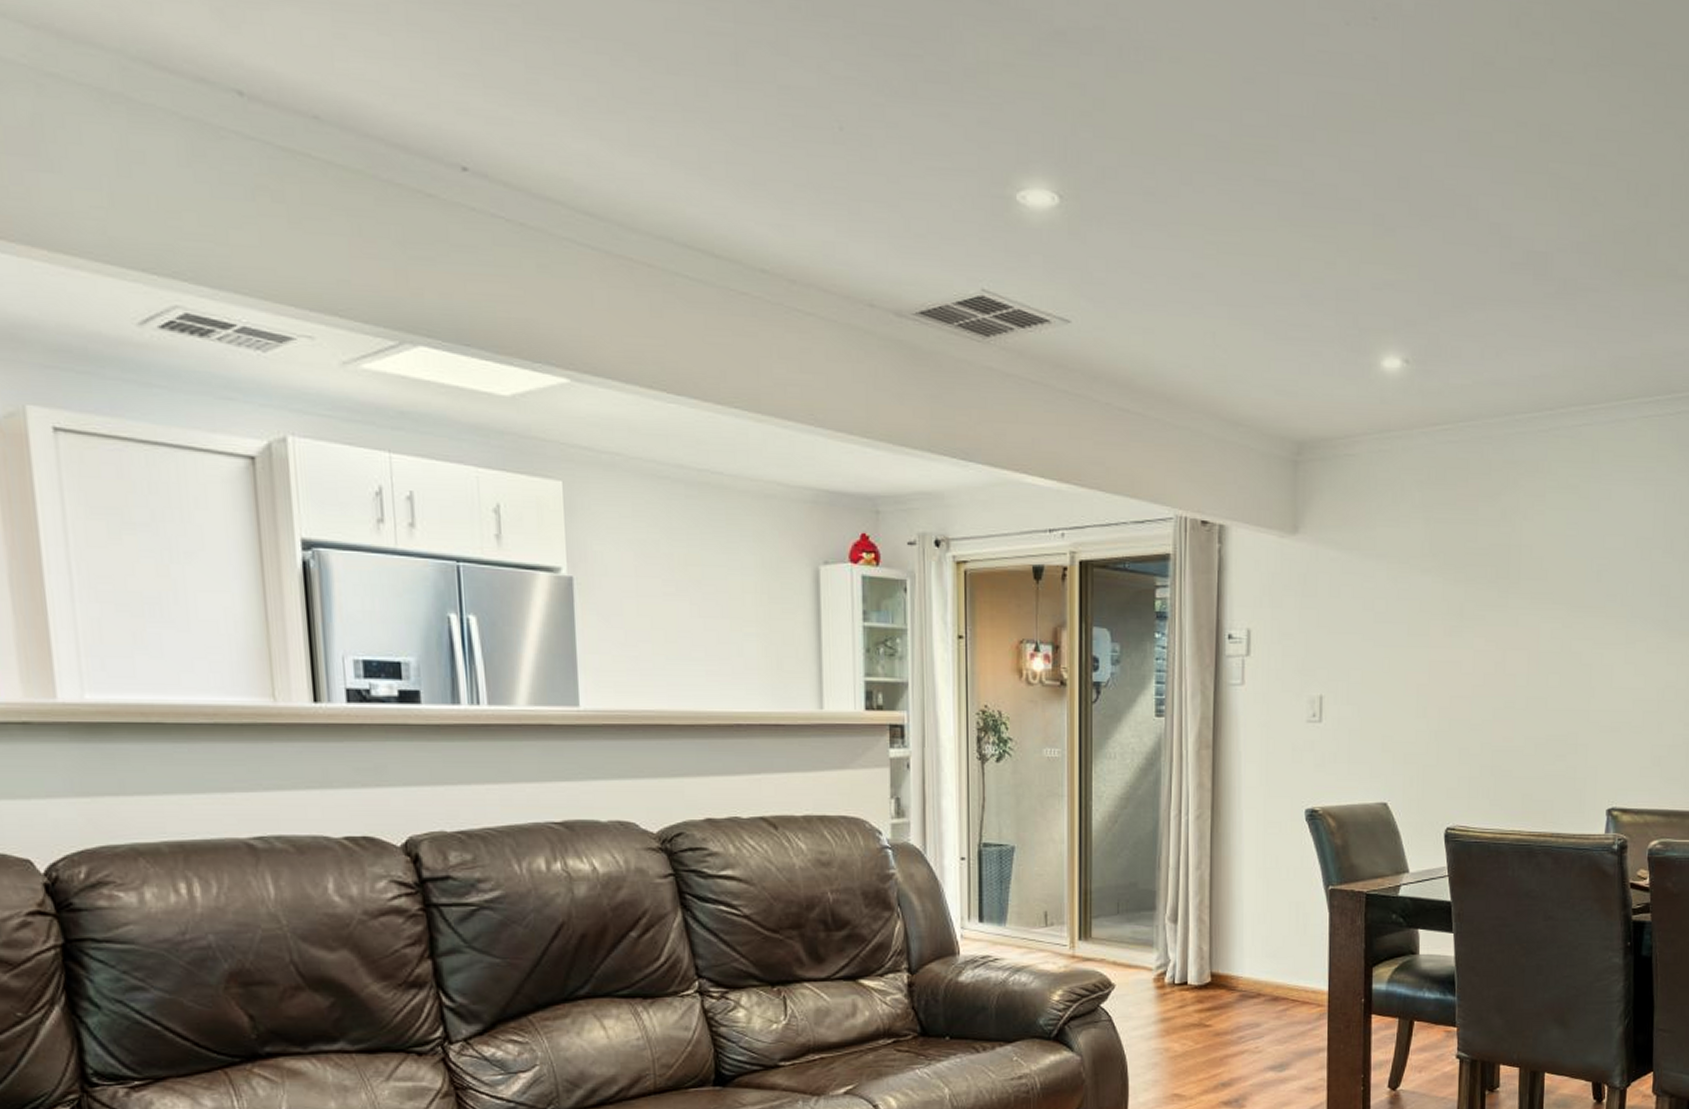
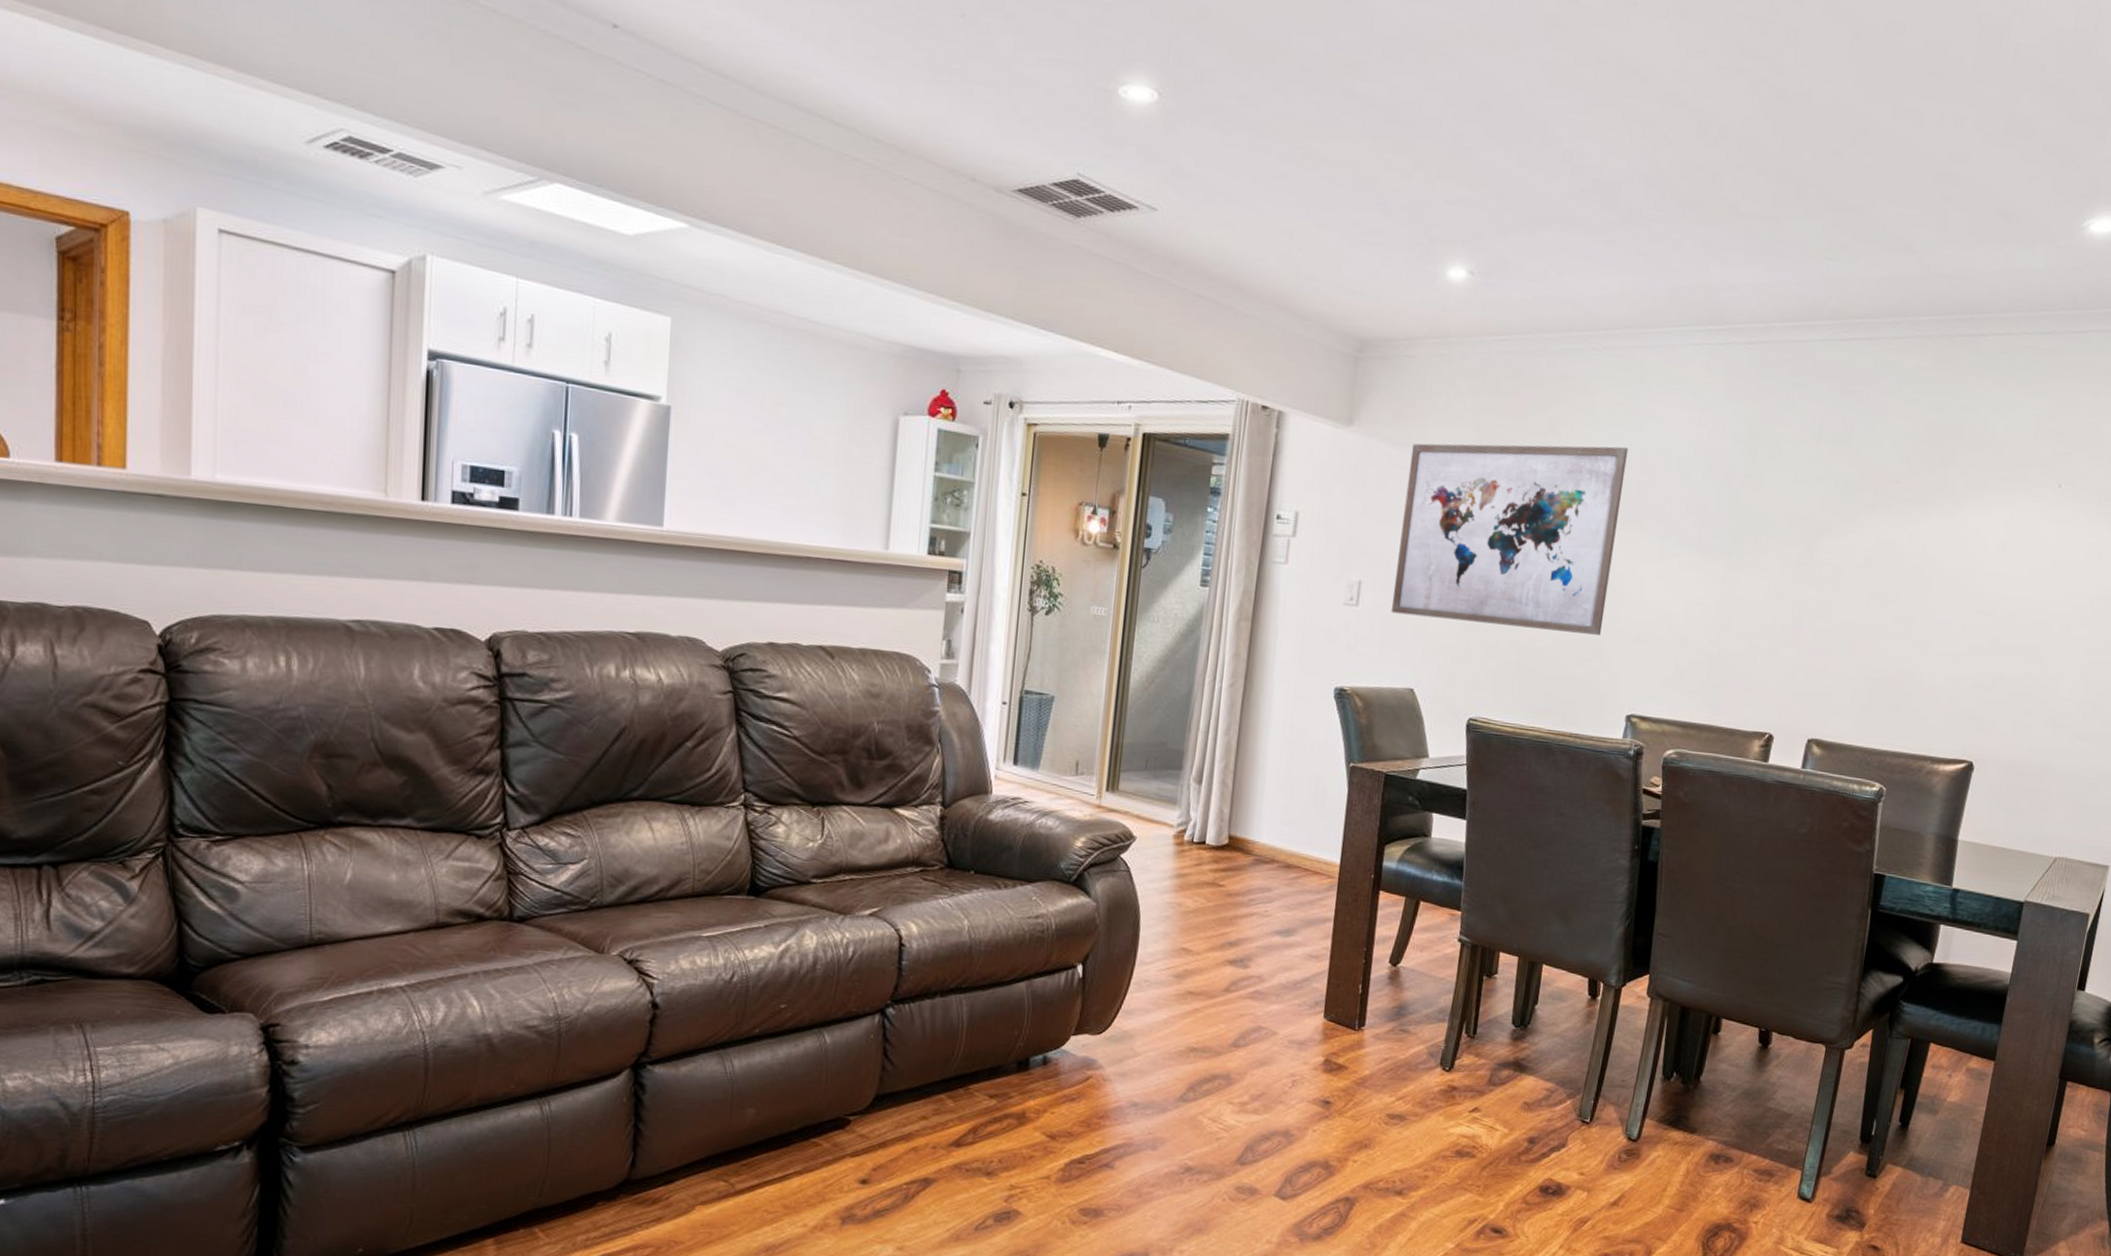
wall art: none [1356,530,1585,729] -> present [1391,443,1629,635]

